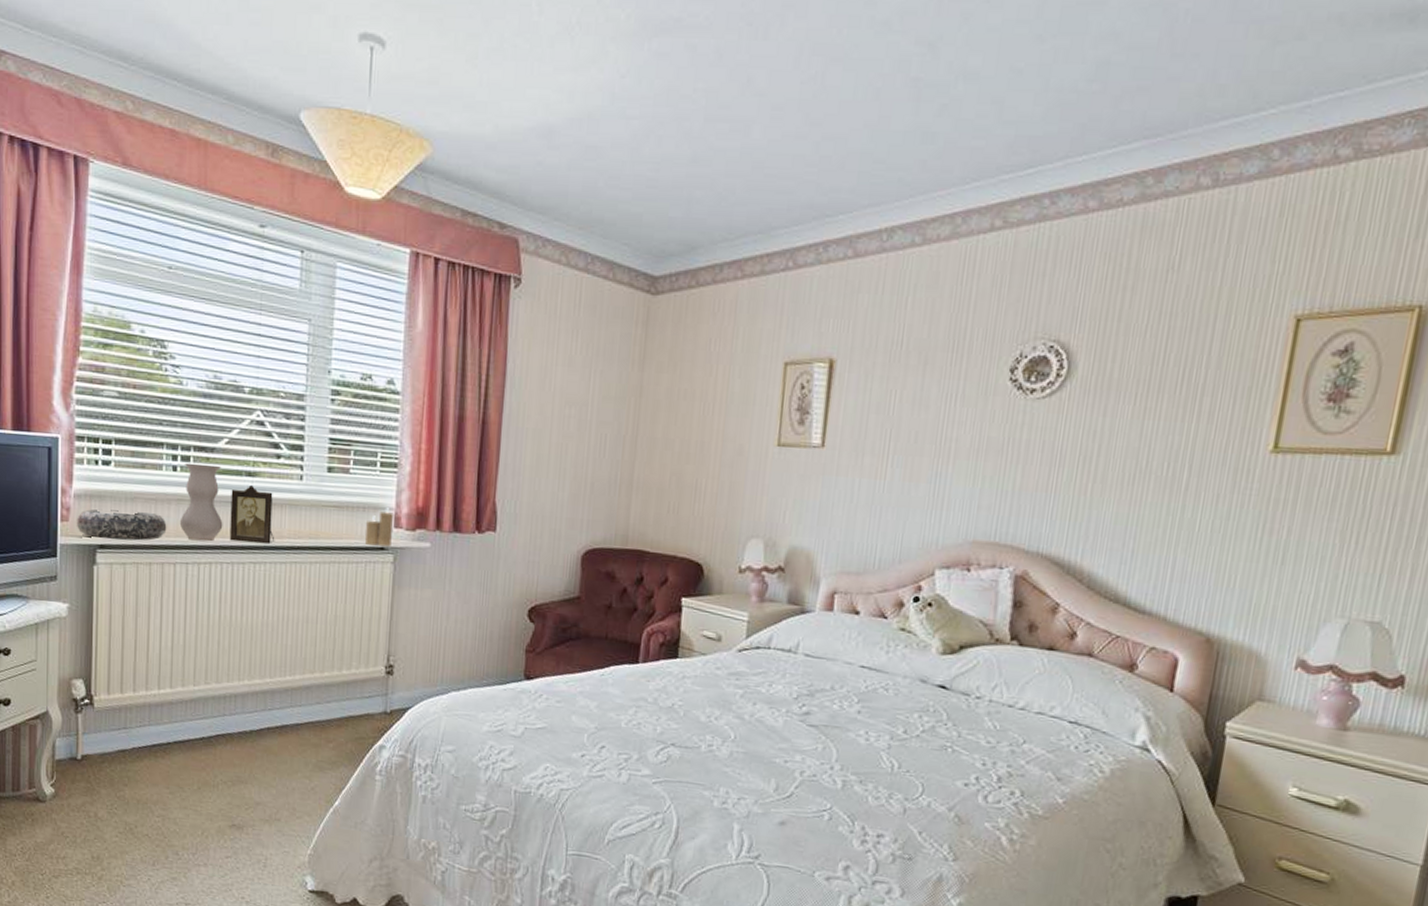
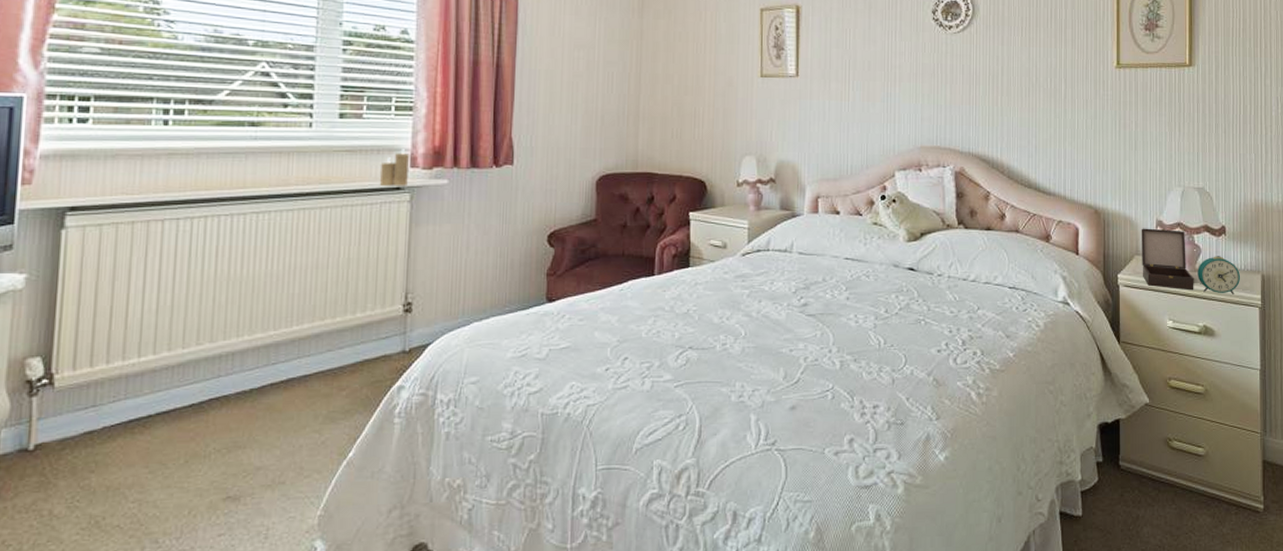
decorative bowl: present [76,509,167,541] -> none [40,169,155,201]
vase: present [179,462,223,542] -> none [170,116,222,195]
photo frame: present [229,485,275,544] -> none [229,135,281,193]
jewelry box: none [1262,667,1342,754] -> present [1141,228,1194,291]
alarm clock: none [1347,713,1416,766] -> present [1197,256,1240,294]

